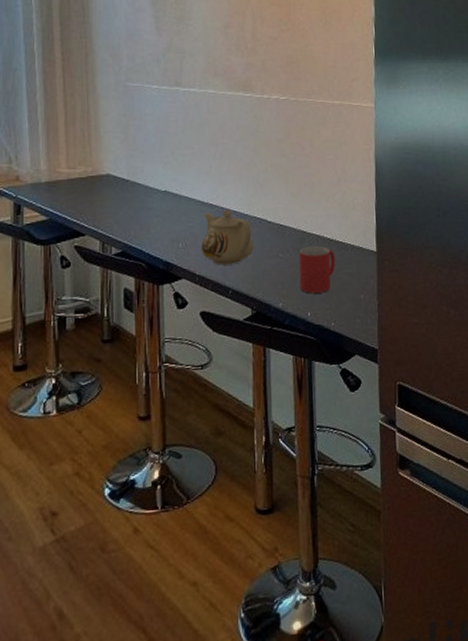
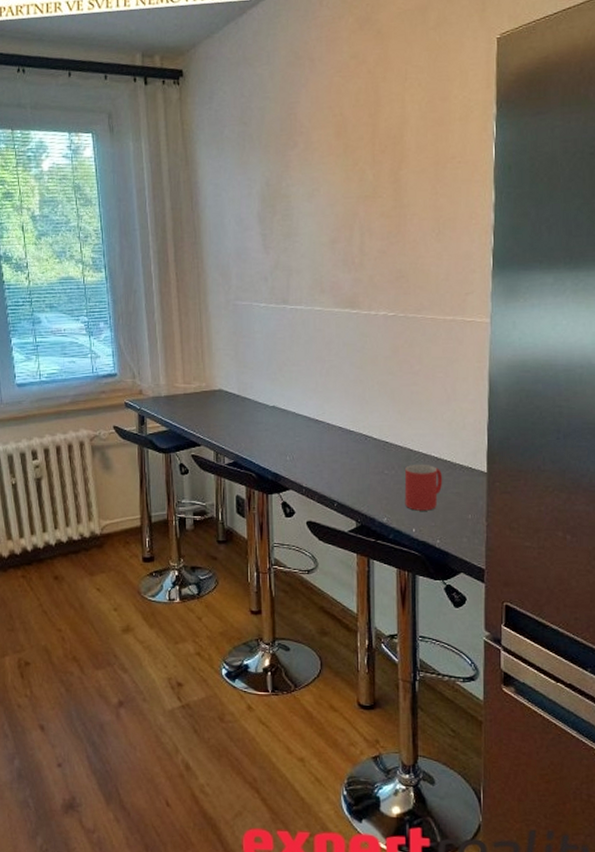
teapot: present [201,208,254,265] -> none [308,424,359,479]

